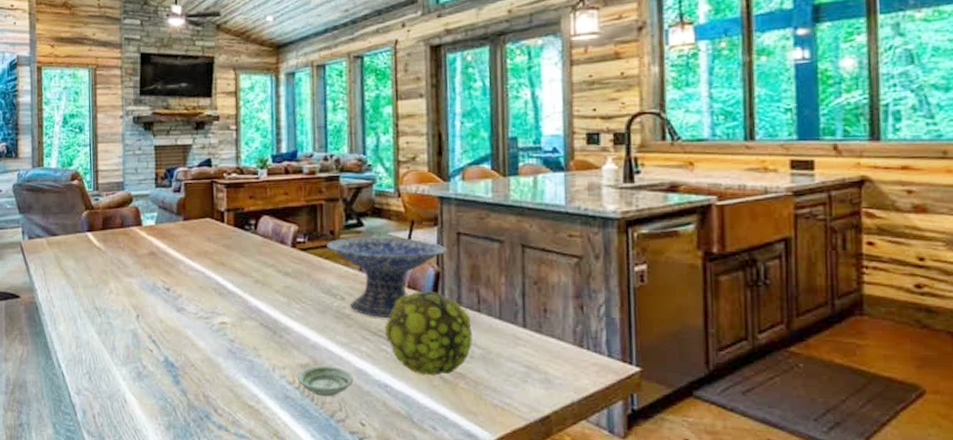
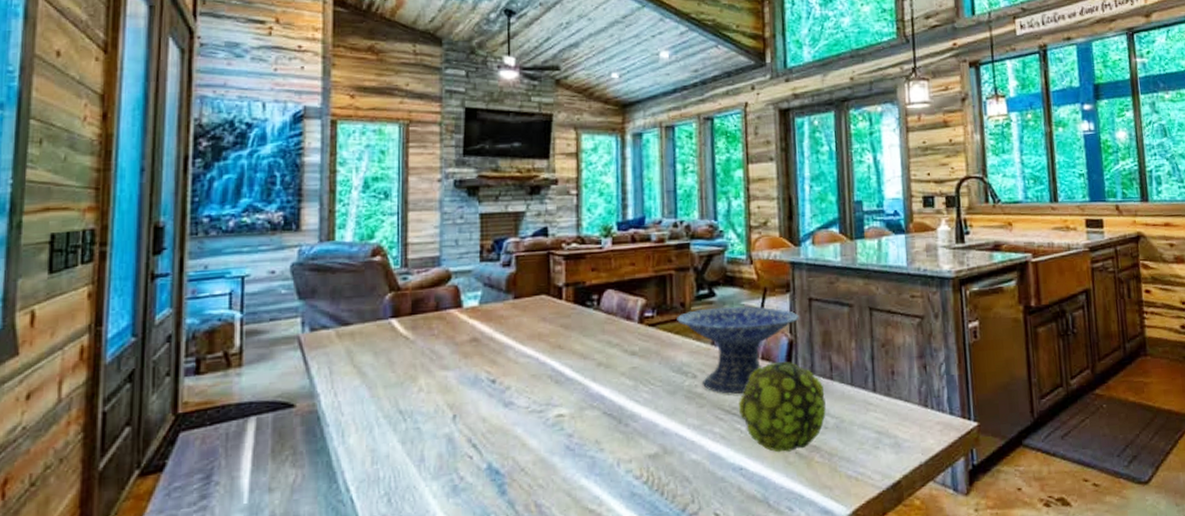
saucer: present [297,366,354,397] -> none [645,452,707,489]

